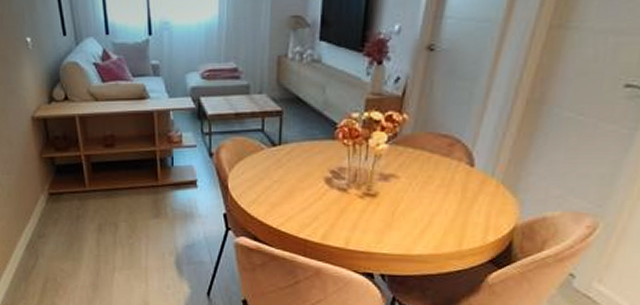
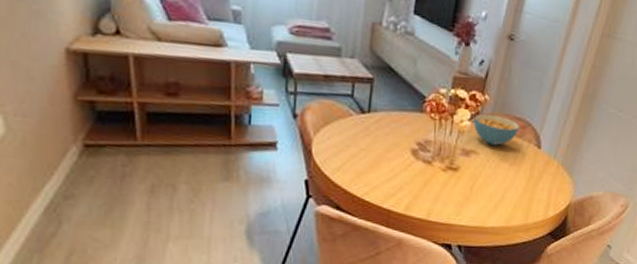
cereal bowl: none [391,135,446,167] -> present [473,114,519,146]

